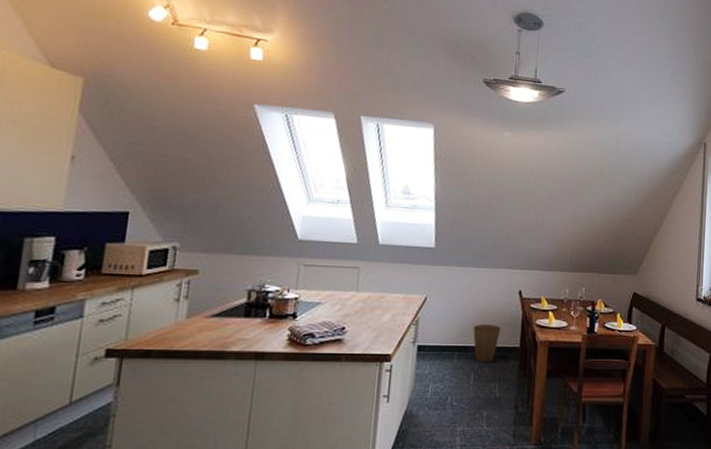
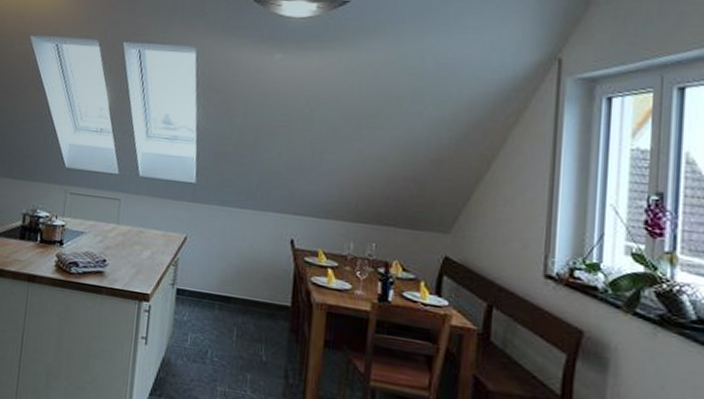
trash can: present [473,324,501,362] -> none [236,273,269,319]

